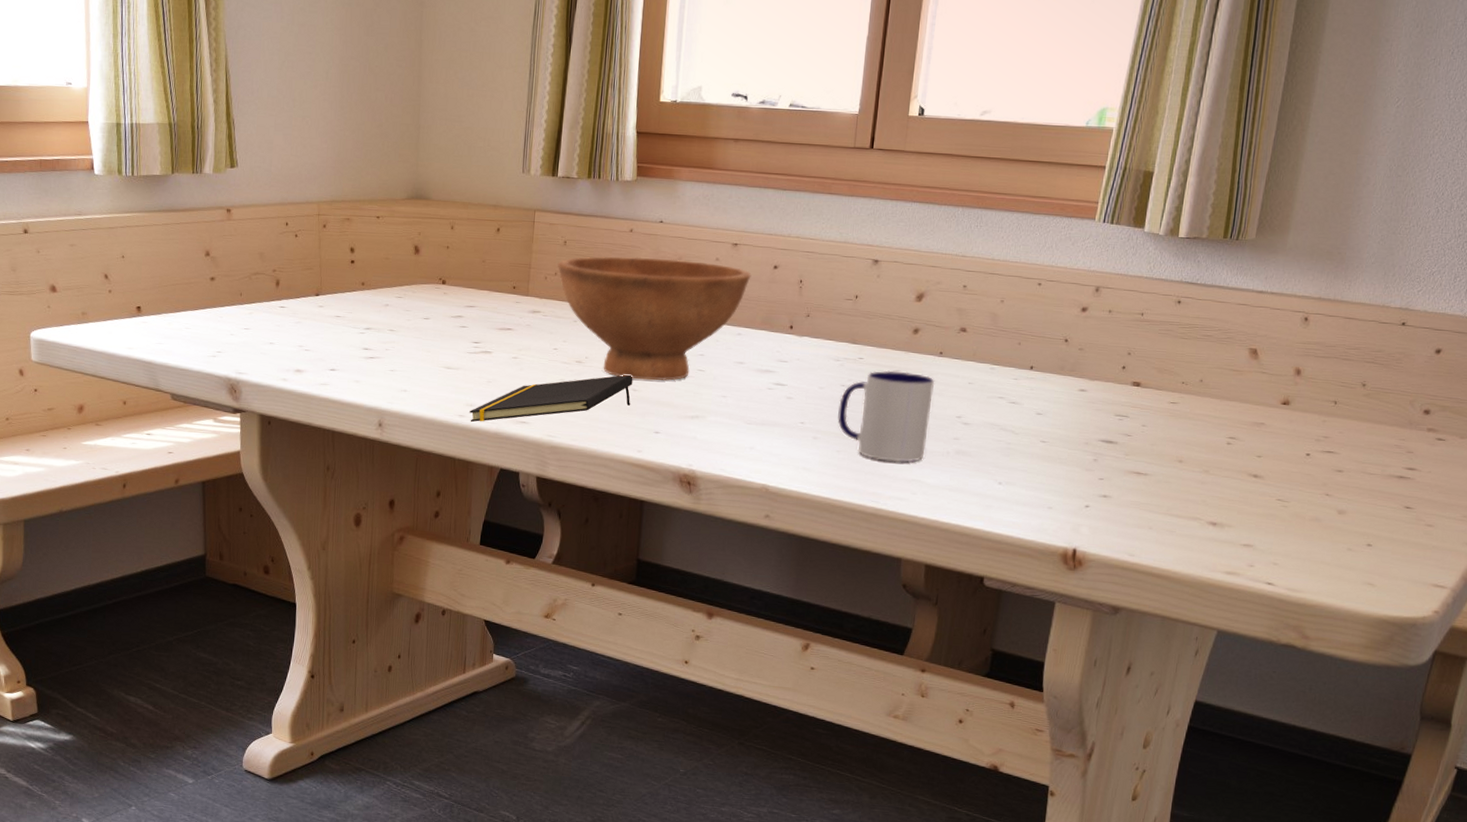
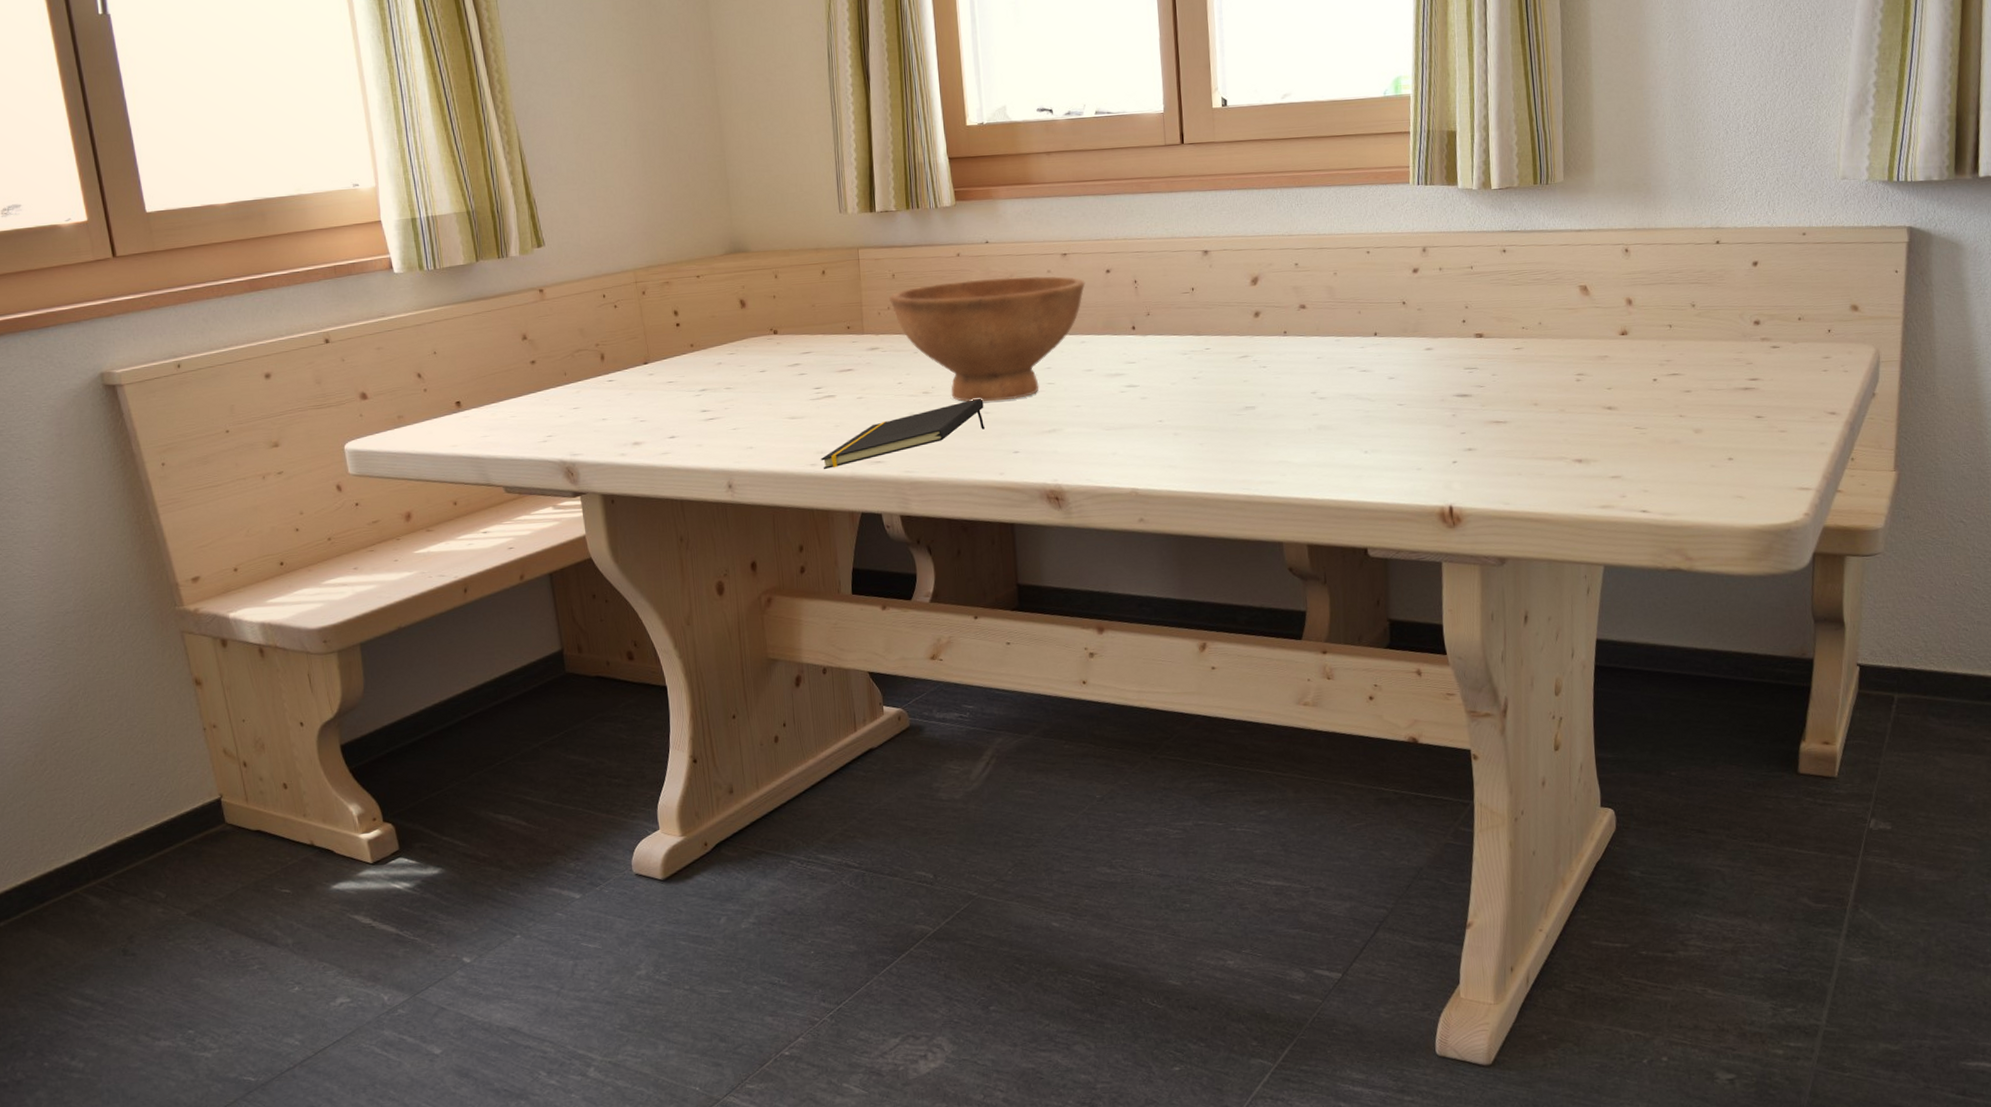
mug: present [837,370,935,463] -> none [1194,355,1287,447]

